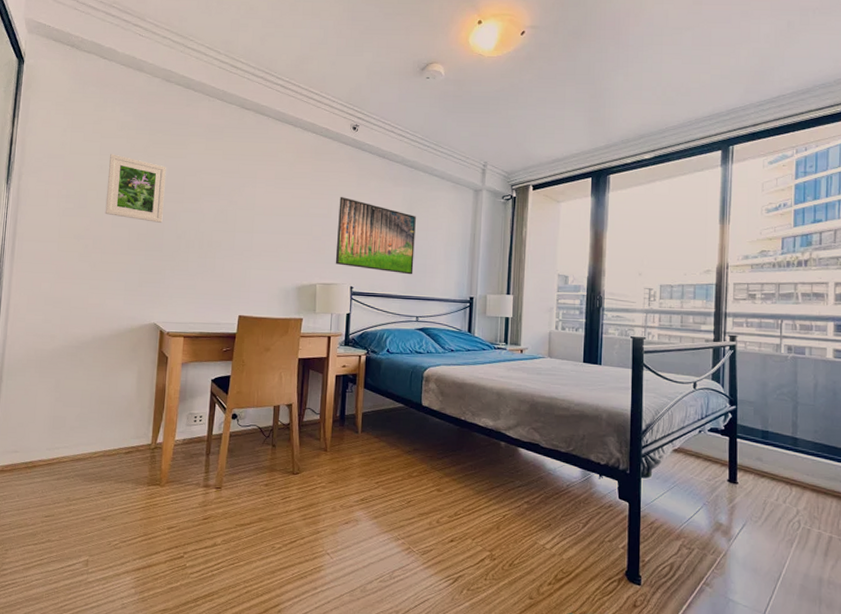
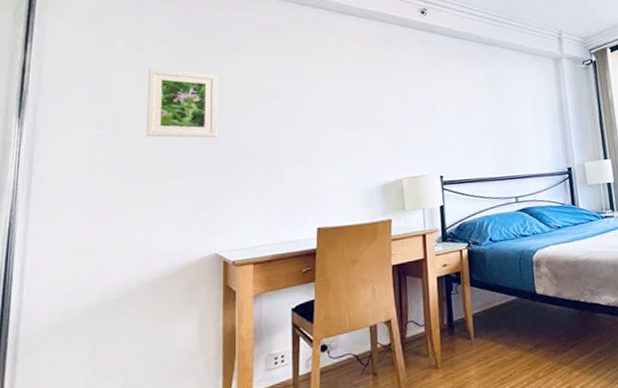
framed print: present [335,197,416,275] -> none [416,83,505,155]

